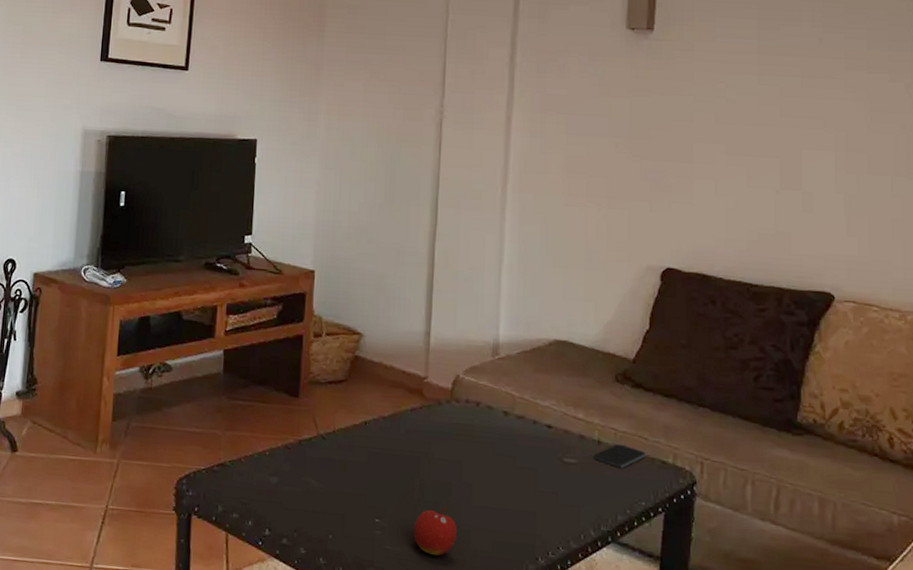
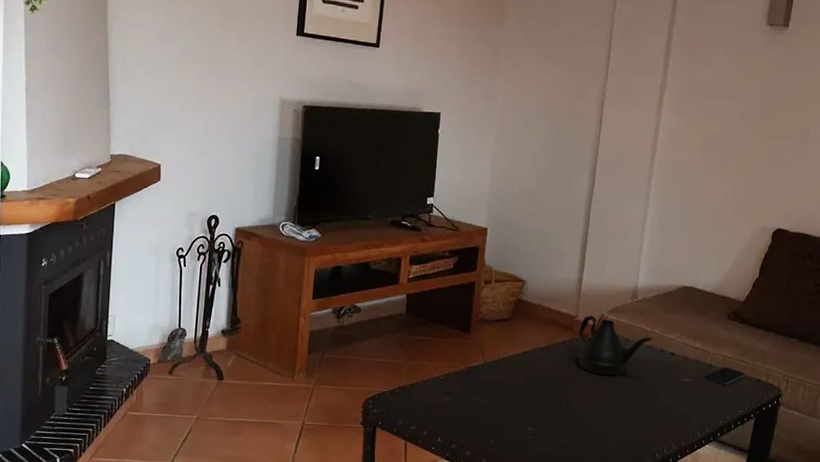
fruit: present [413,507,458,556] -> none [559,417,594,455]
teapot: none [430,376,523,454] -> present [578,315,653,376]

